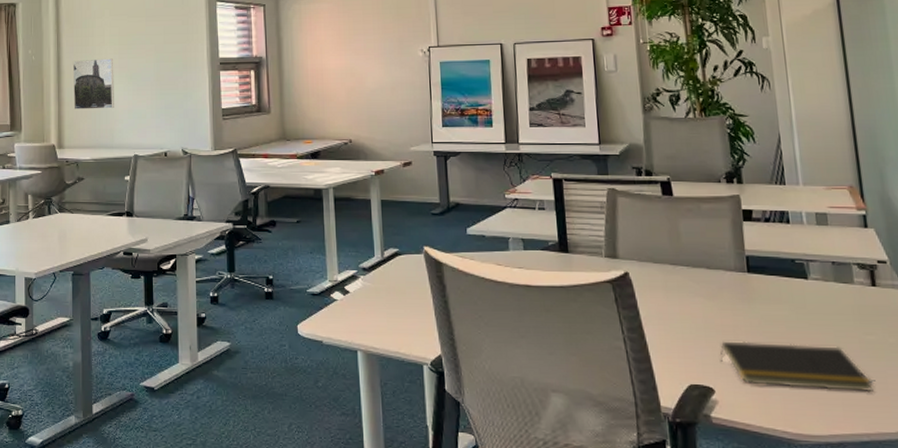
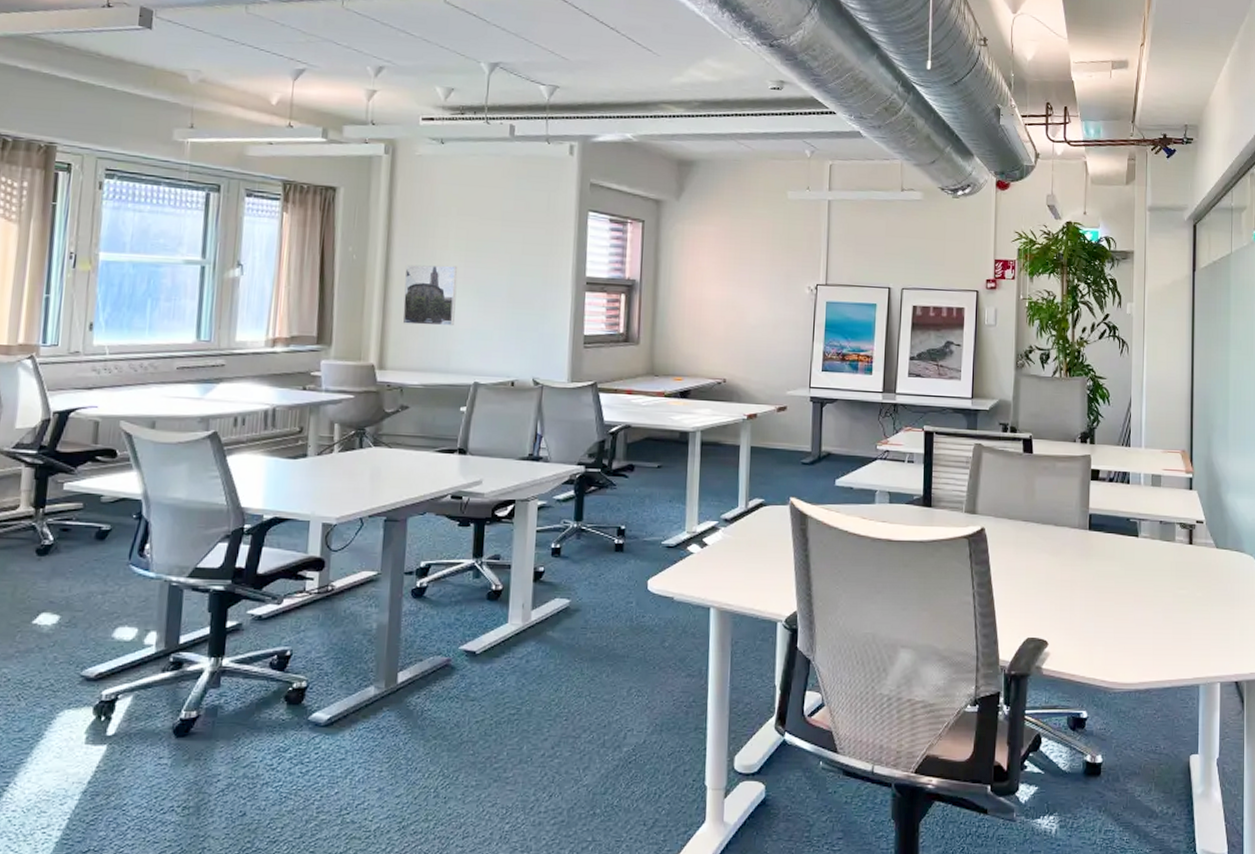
notepad: present [720,341,874,393] -> none [1056,595,1179,643]

